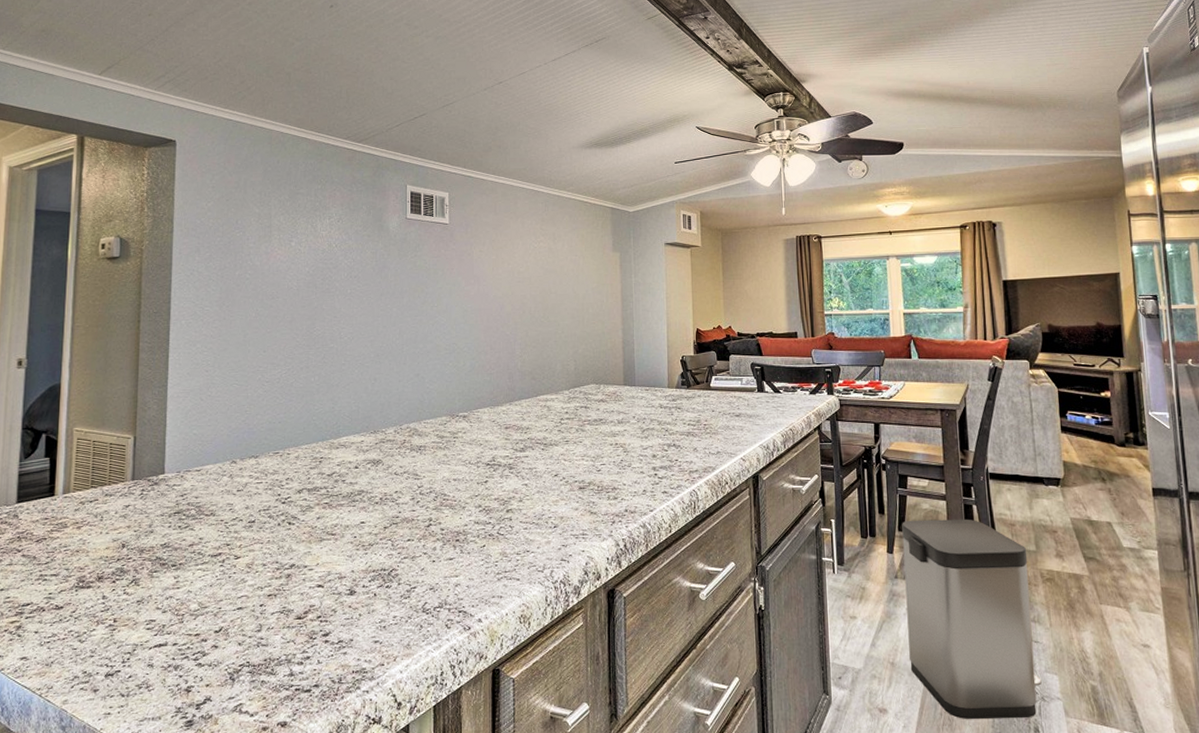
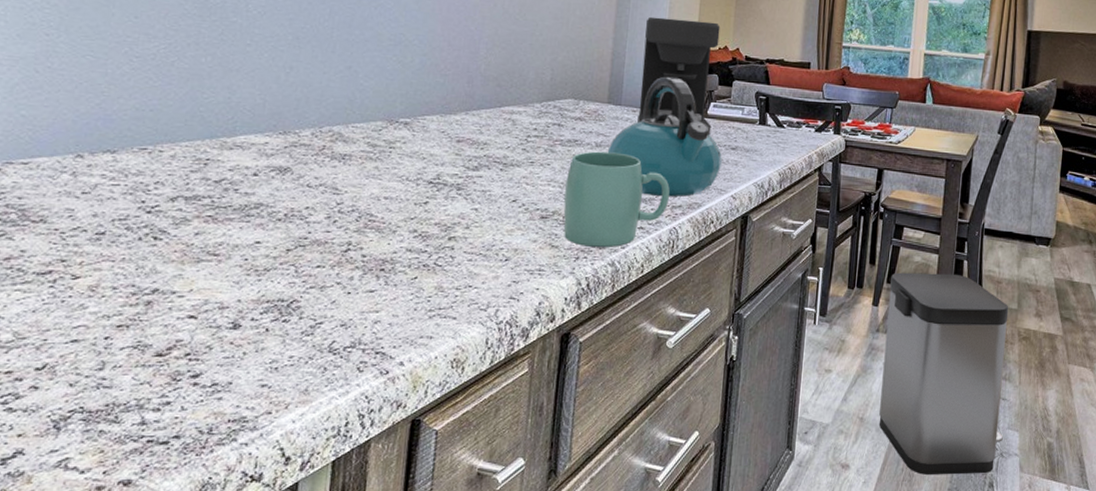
mug: none [597,427,686,511] -> present [563,151,670,247]
kettle: none [628,357,730,463] -> present [607,76,723,197]
coffee maker: none [649,306,716,406] -> present [637,16,720,136]

